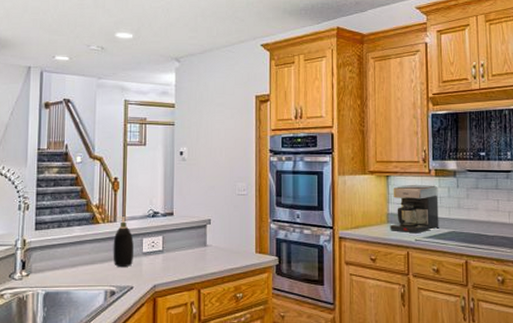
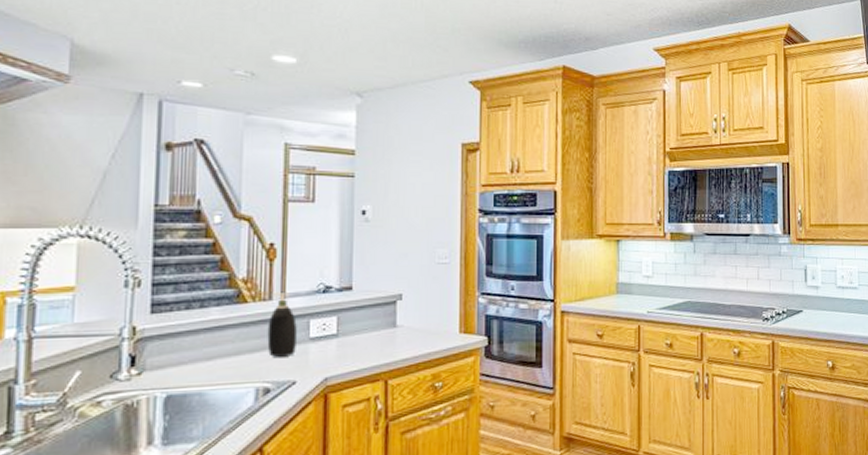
coffee maker: present [390,185,439,234] -> none [619,250,674,305]

